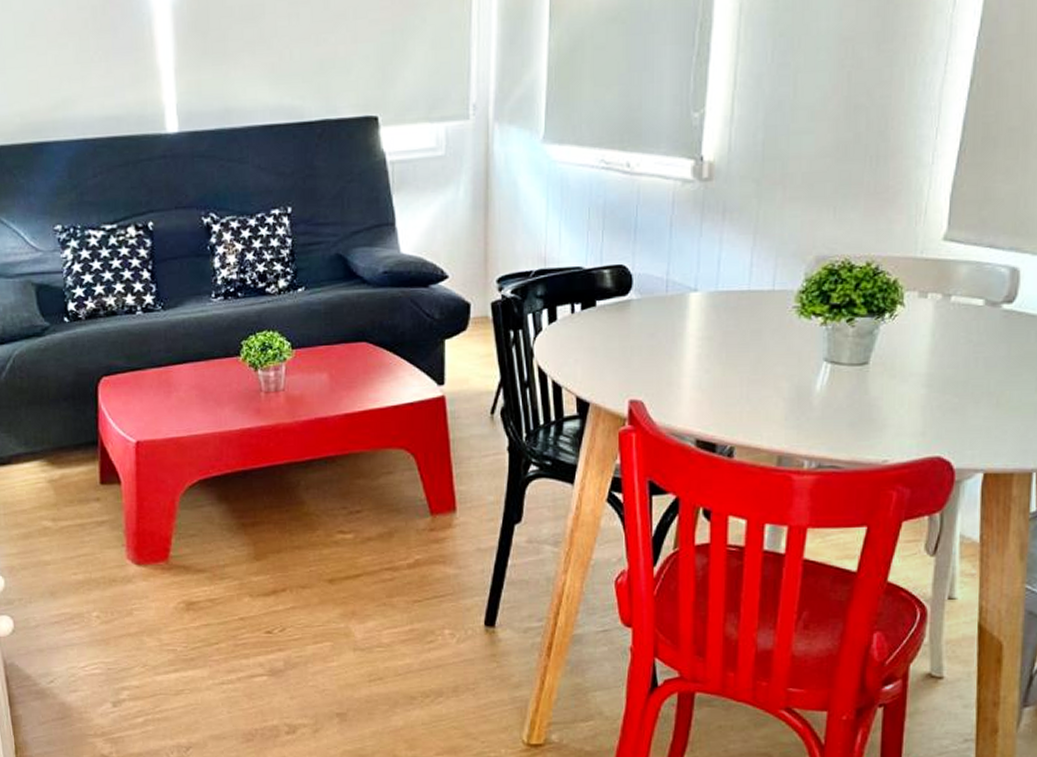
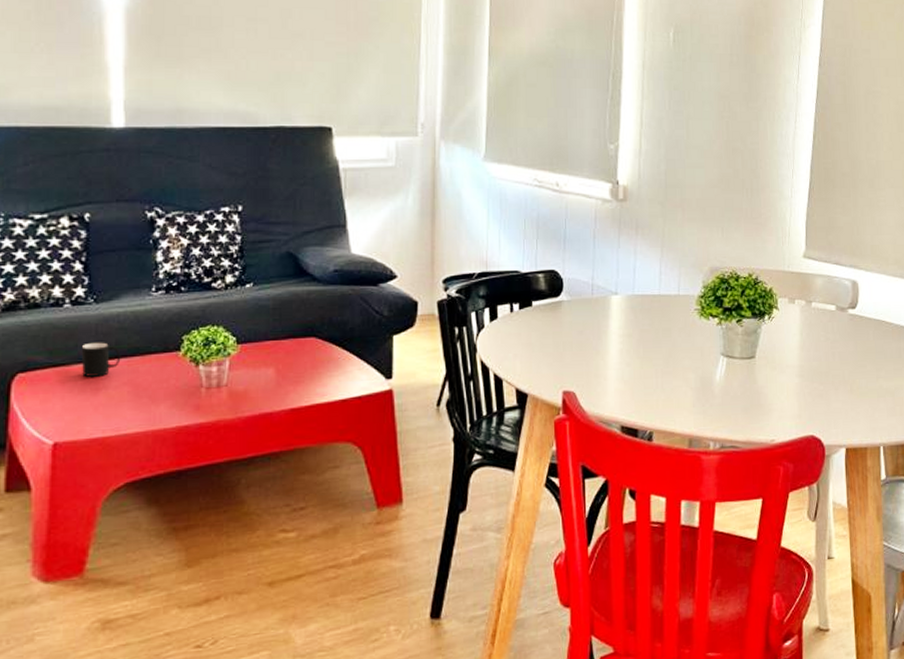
cup: none [153,347,188,380] -> present [81,342,121,377]

